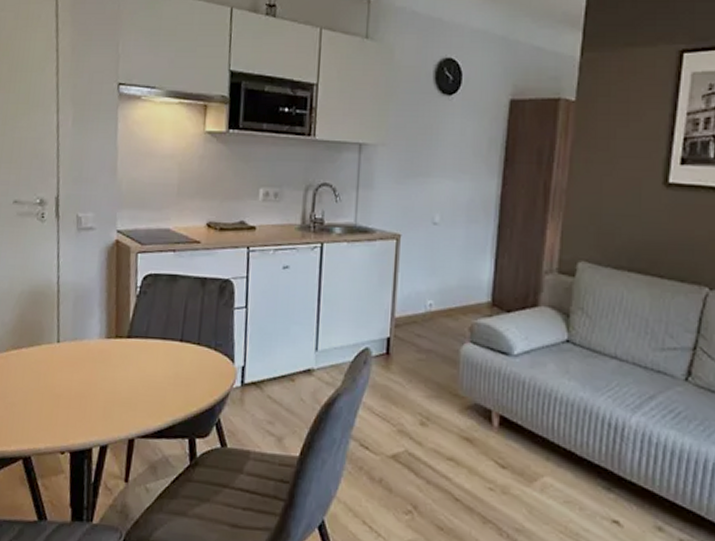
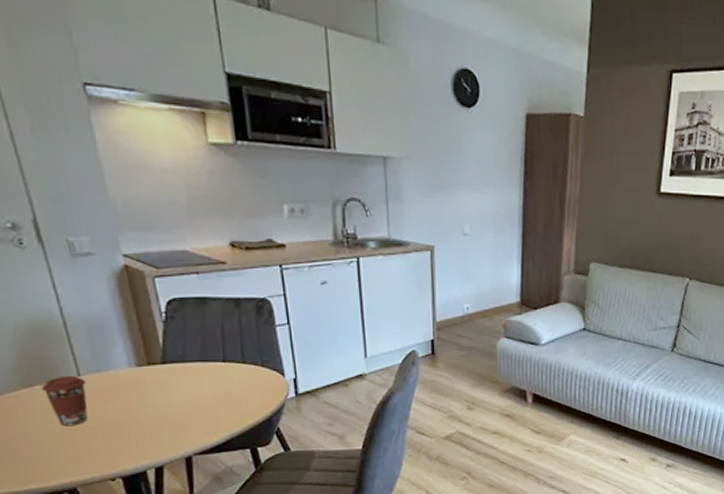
coffee cup: none [27,341,63,391] -> present [42,375,88,425]

